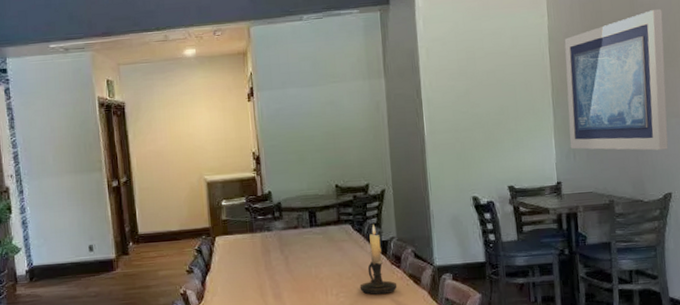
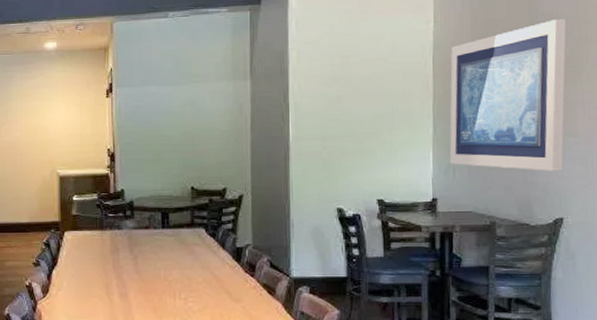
candle holder: present [359,223,398,295] -> none [210,229,250,303]

